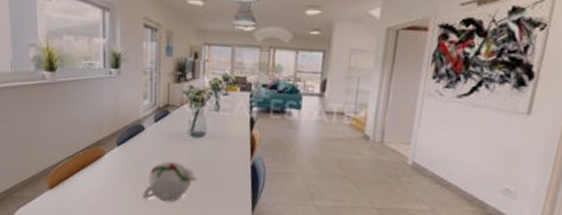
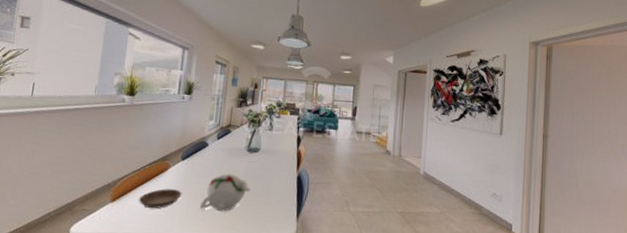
saucer: none [77,176,122,198] -> present [139,188,182,209]

